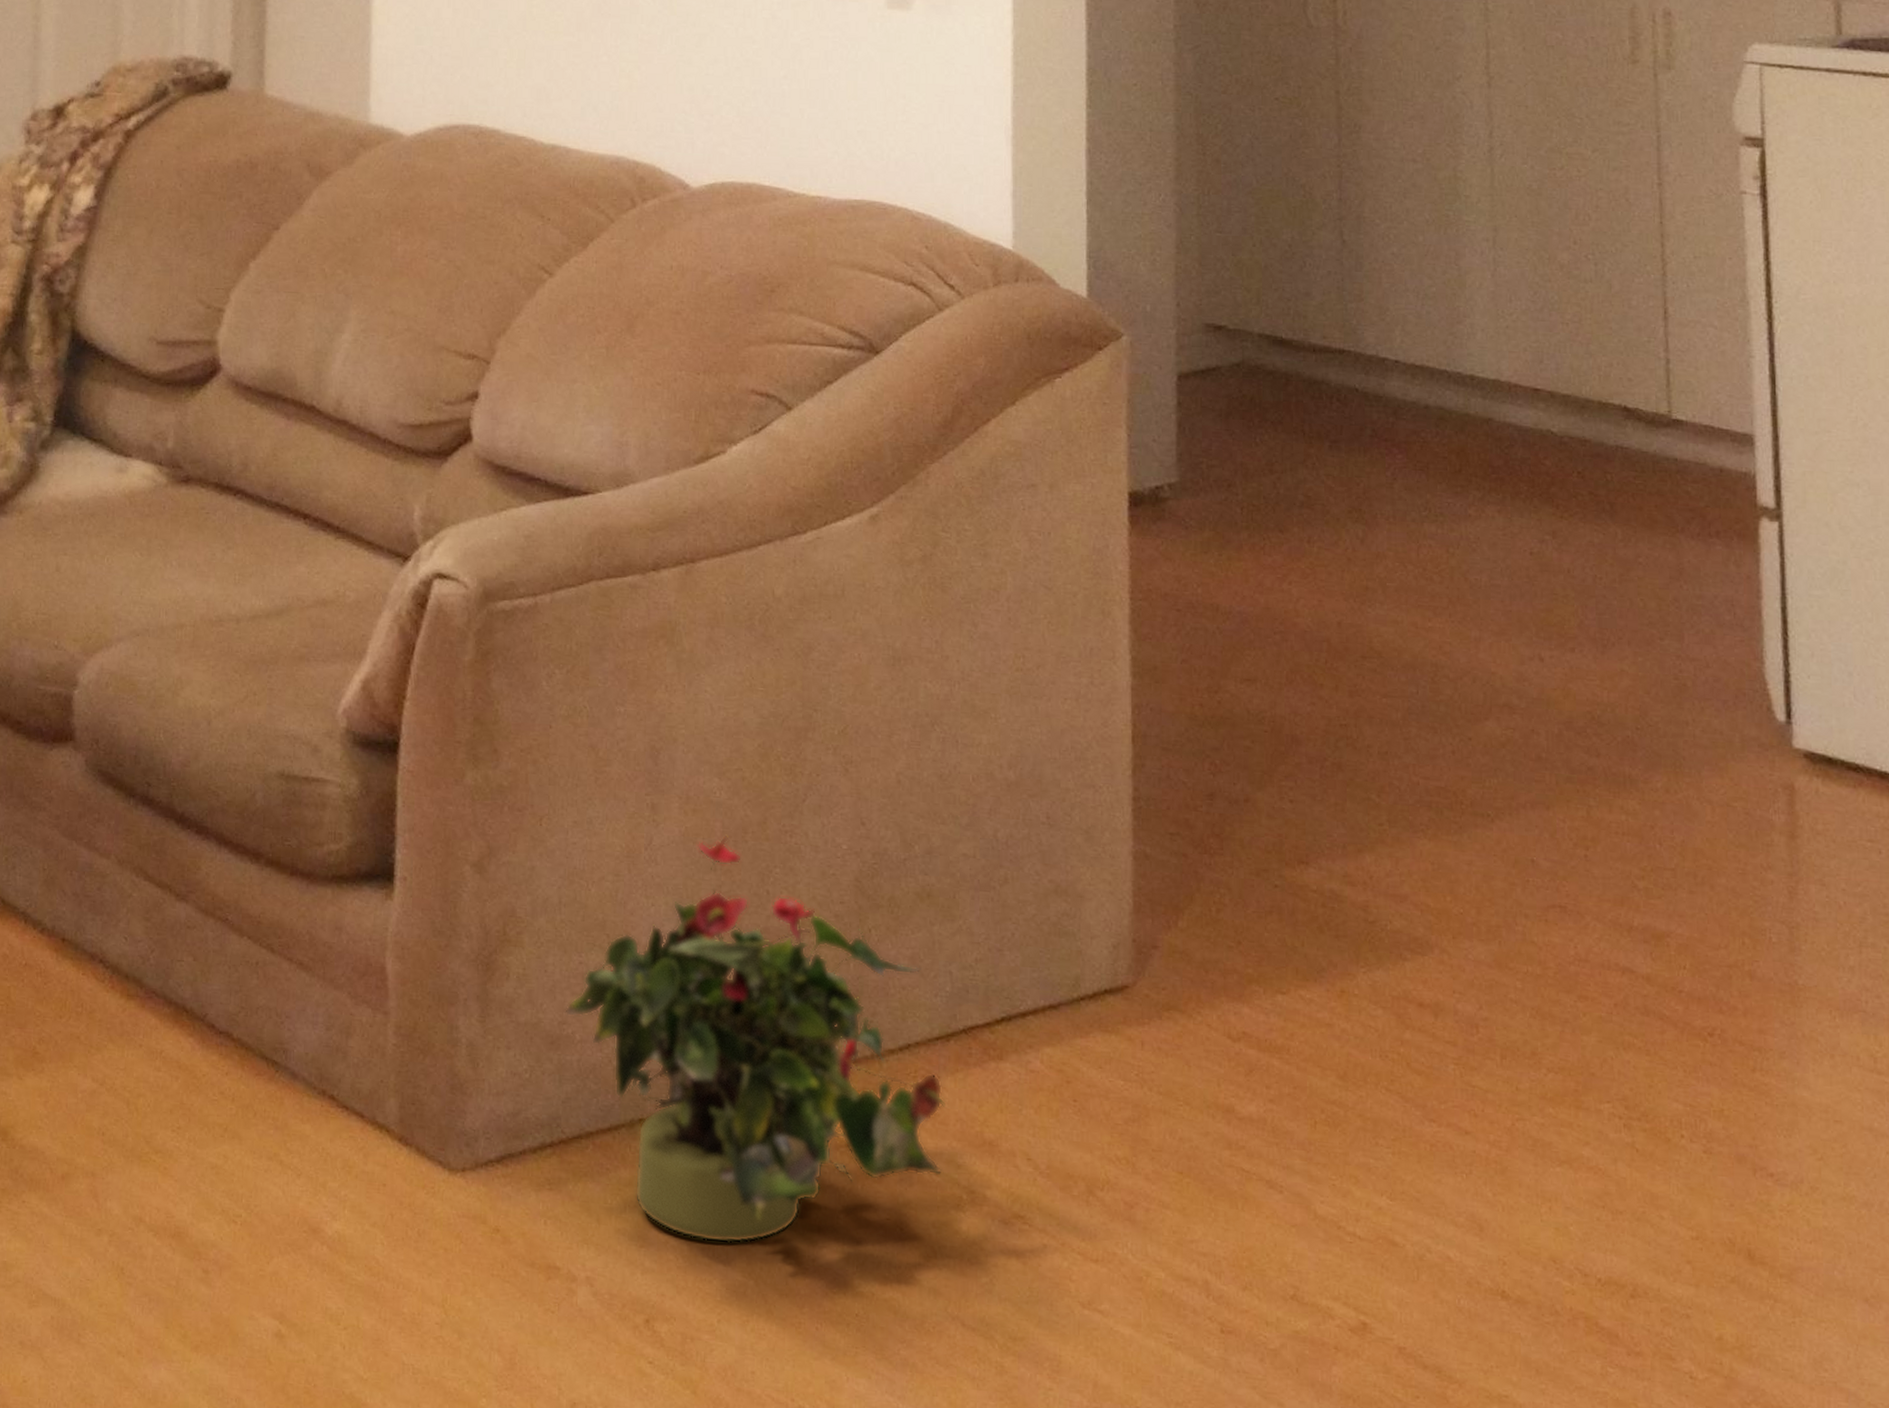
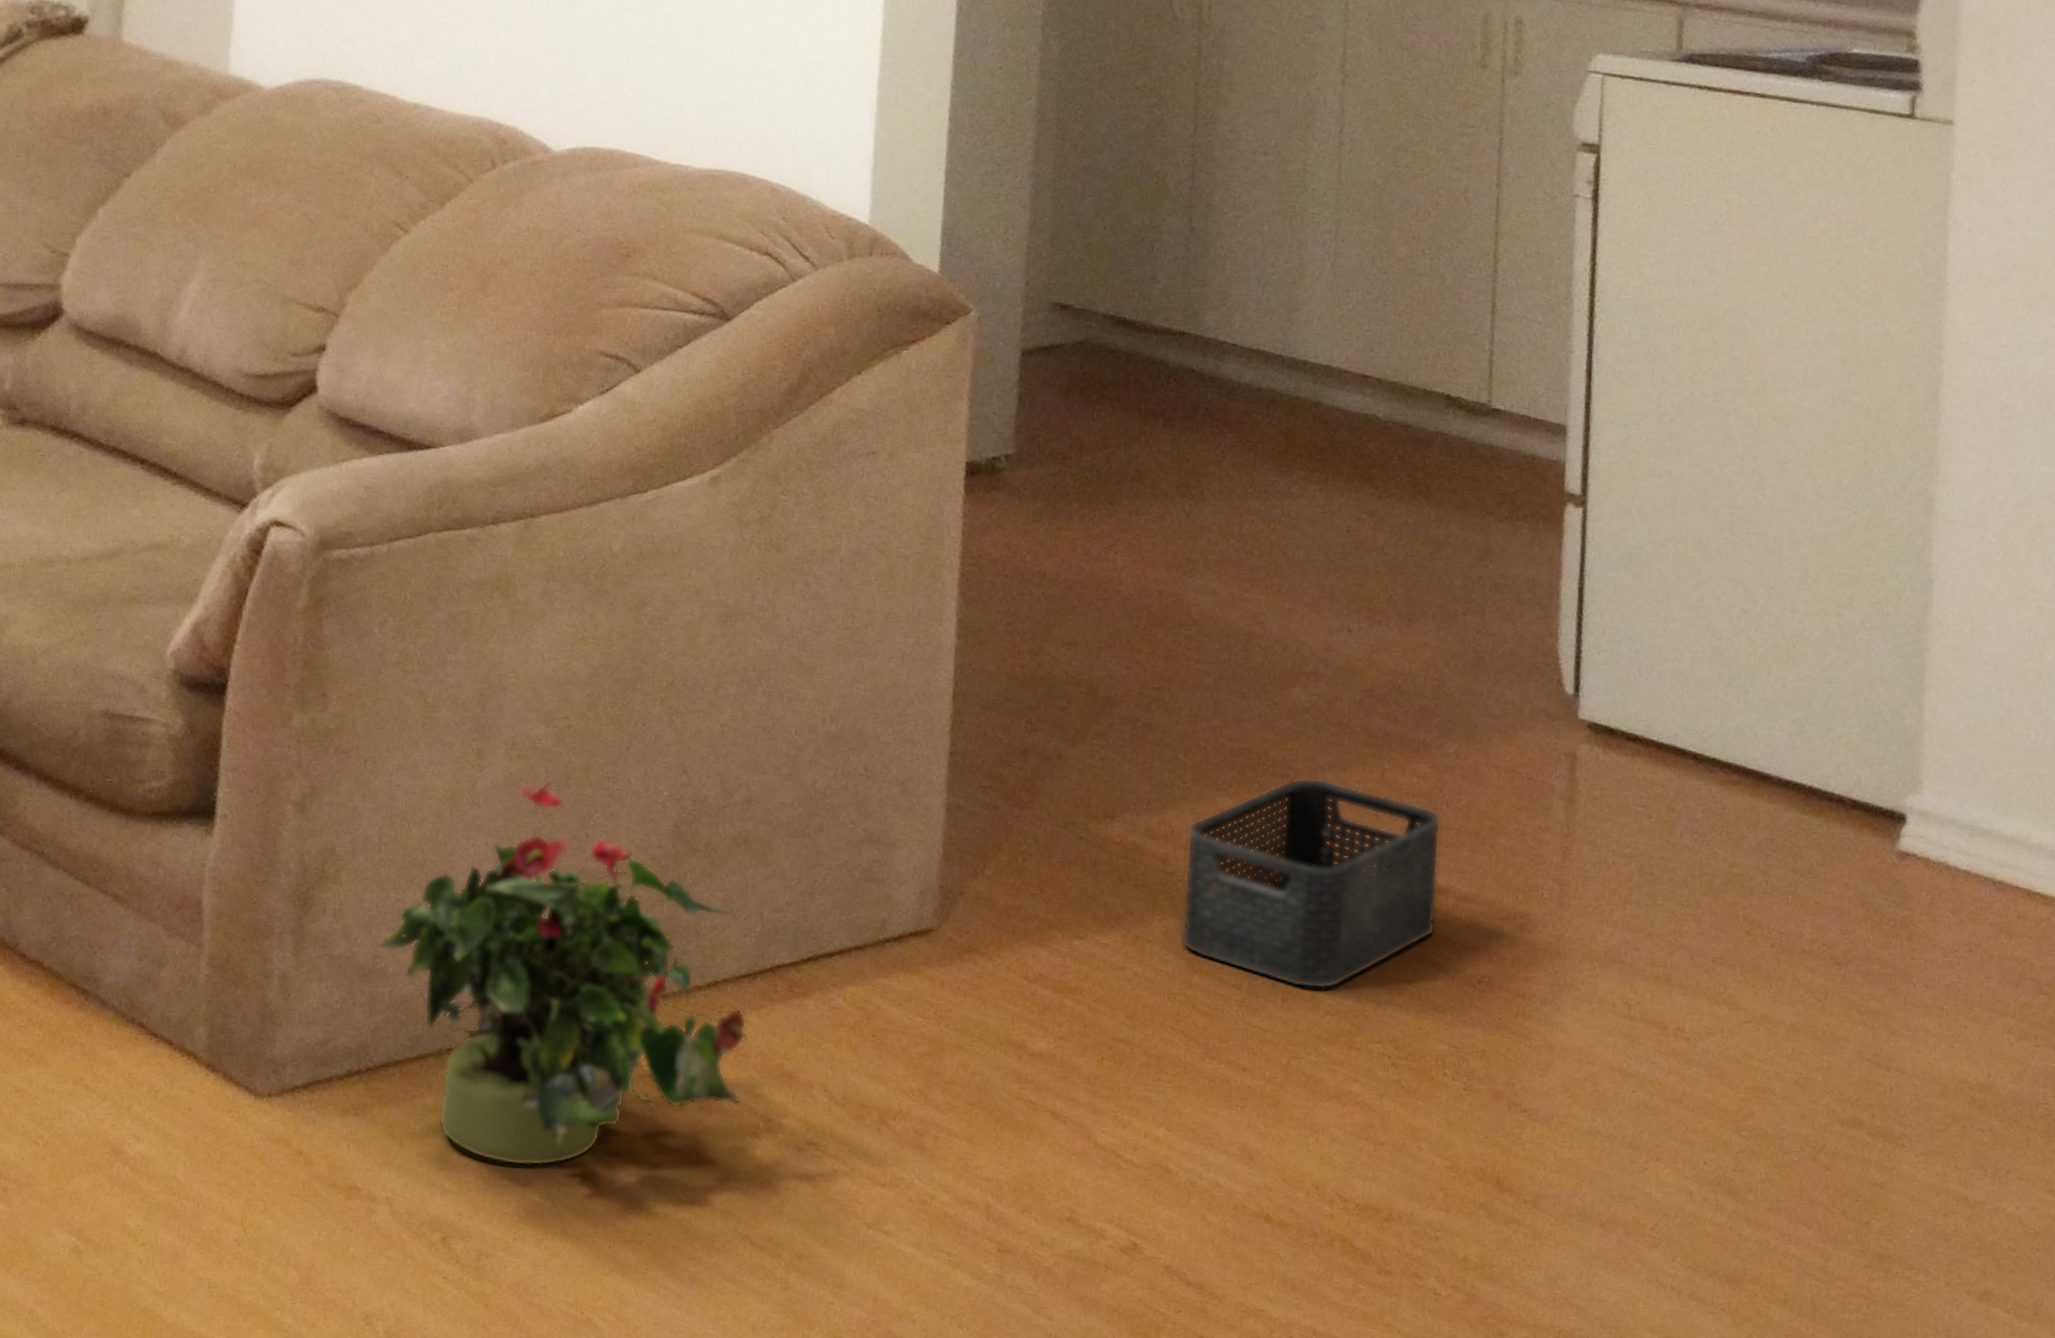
storage bin: none [1388,816,1659,1045] -> present [1181,777,1442,990]

